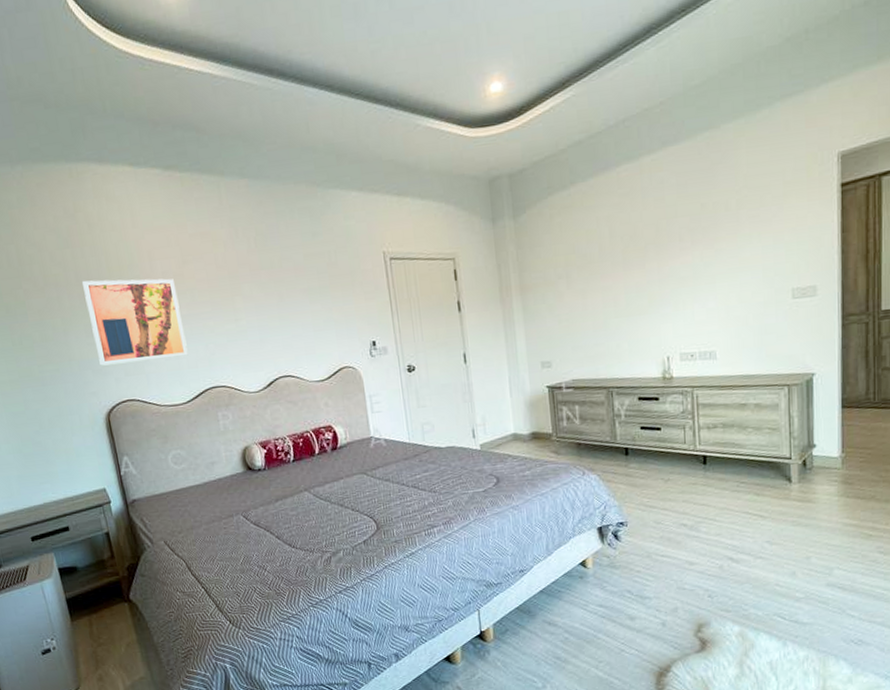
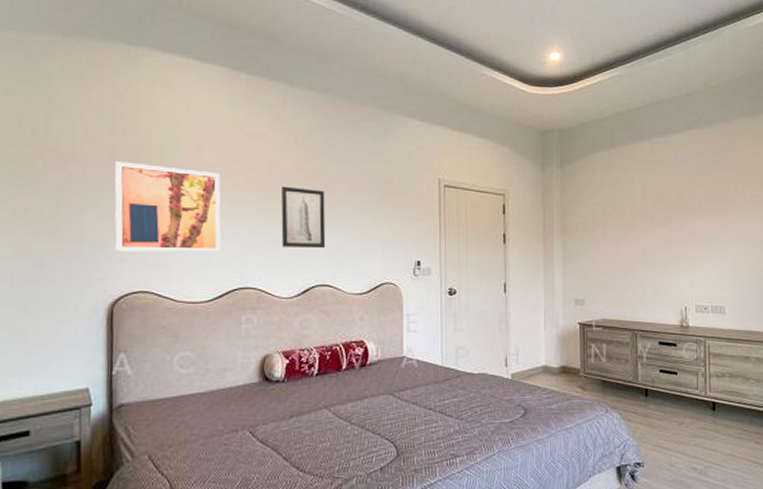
wall art: none [231,281,283,344] -> present [280,186,326,249]

